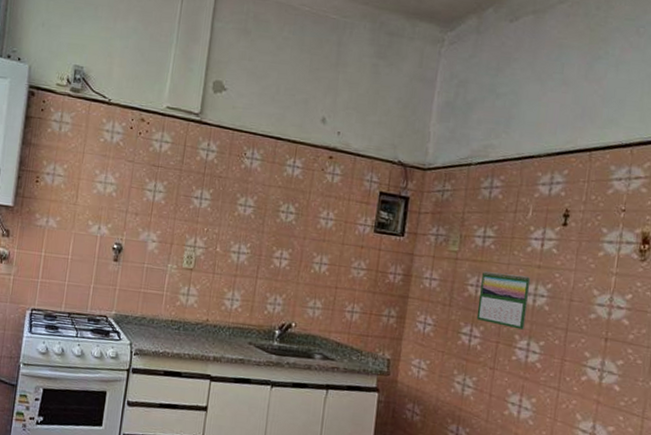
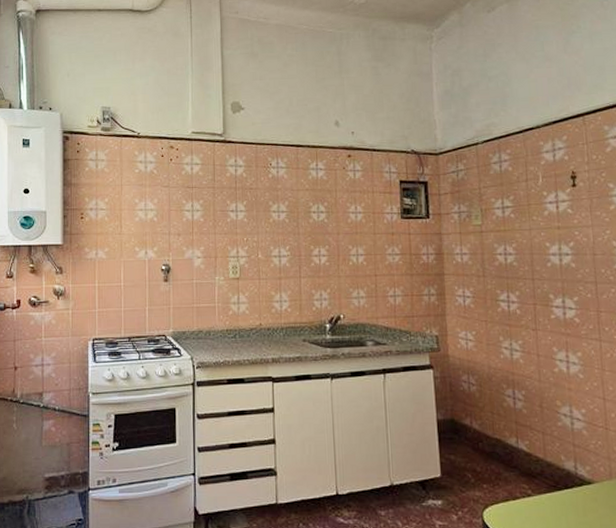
calendar: present [476,271,531,330] -> none [508,238,557,289]

